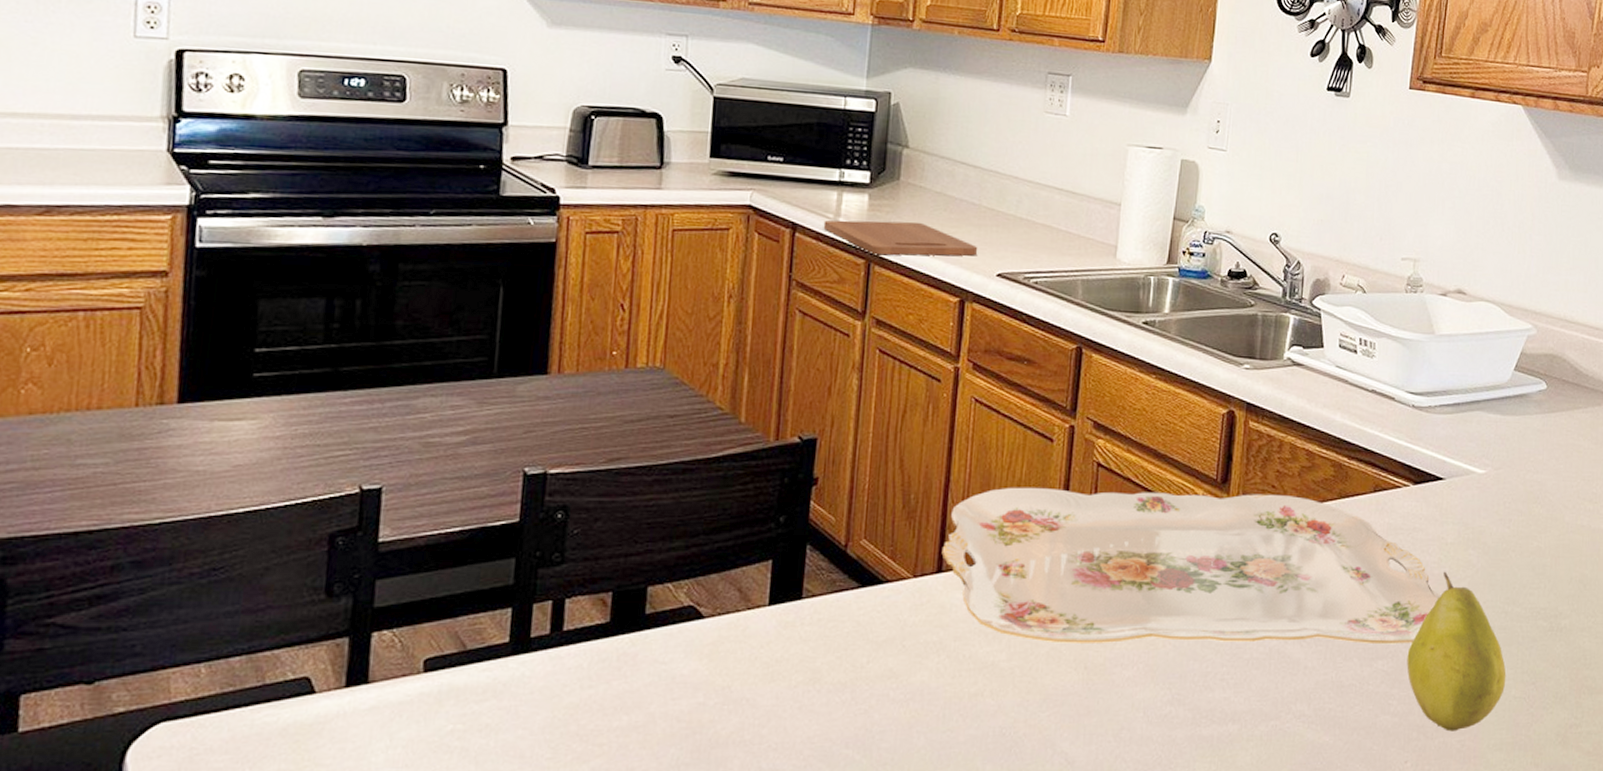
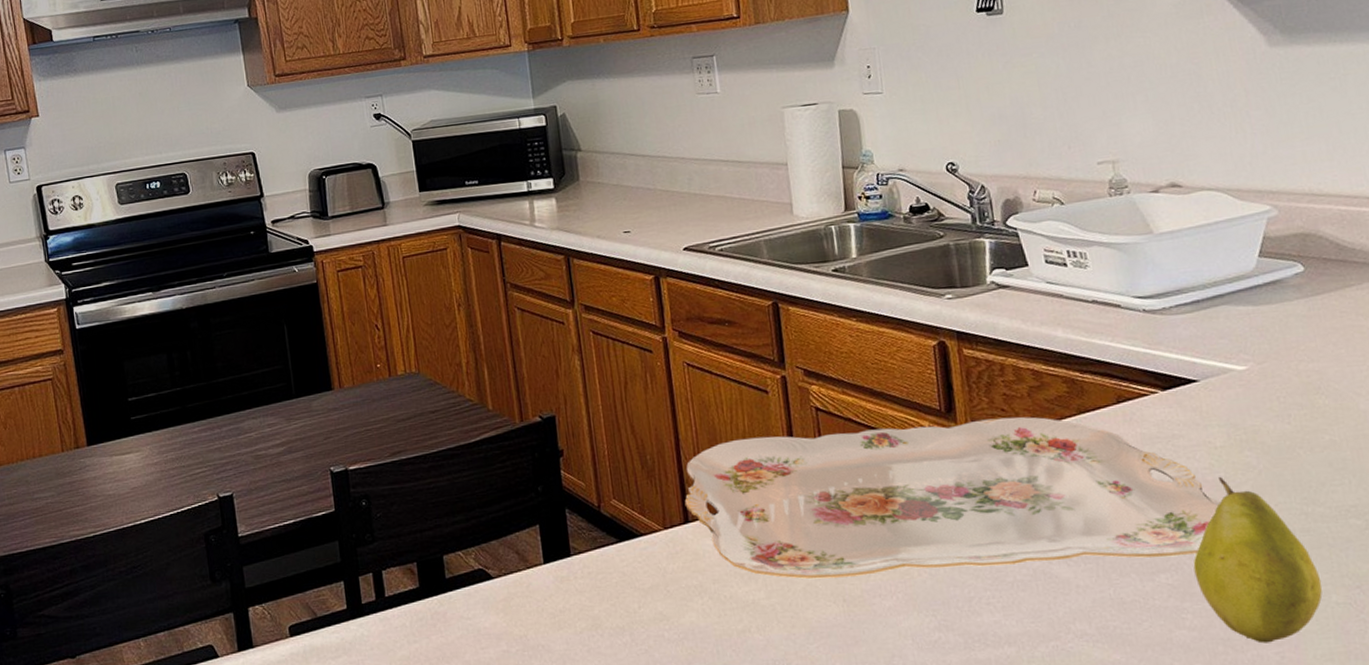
cutting board: present [823,220,978,256] -> none [522,214,662,250]

